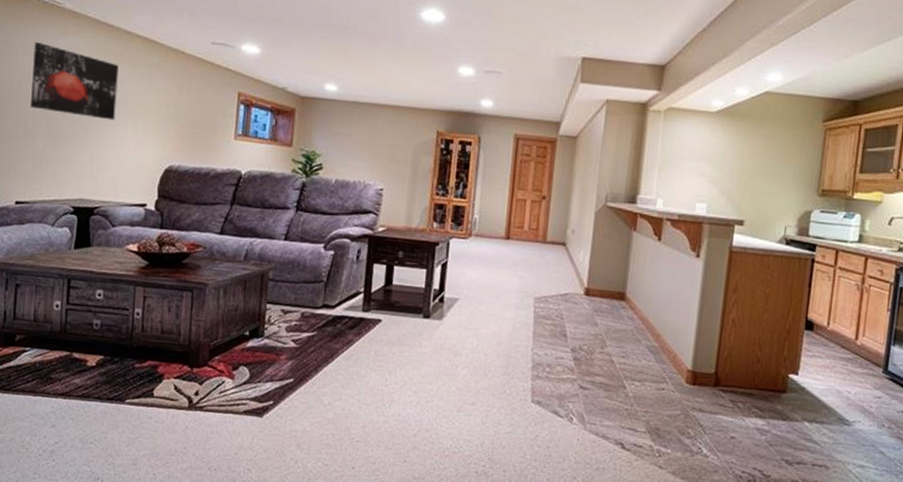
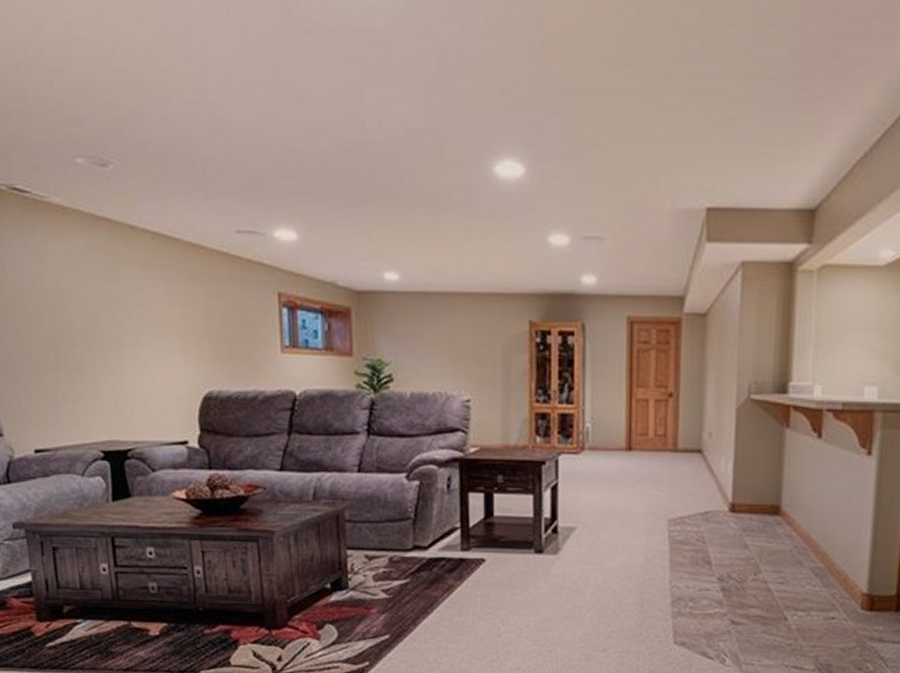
wall art: present [31,42,119,121] -> none [22,250,134,341]

